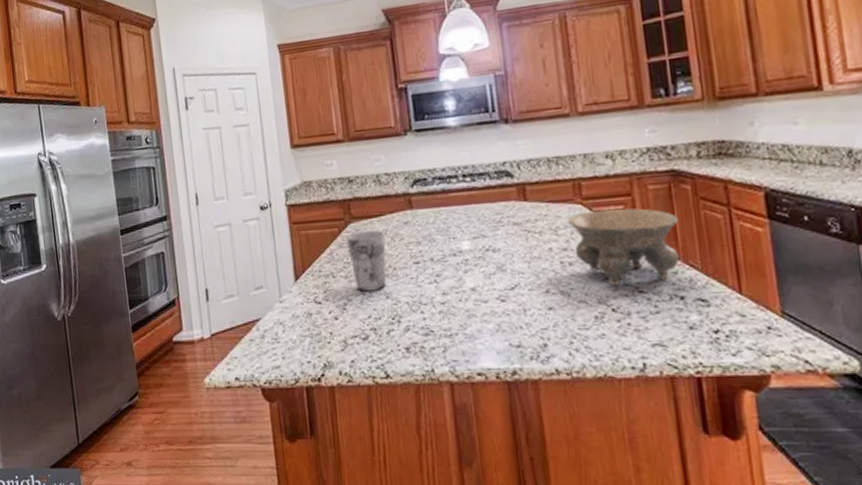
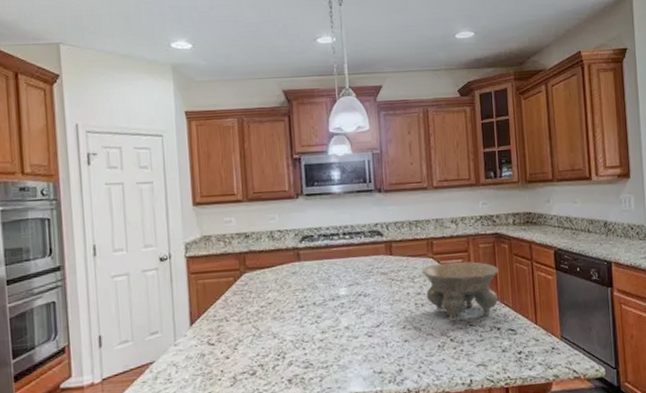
cup: present [346,230,387,292] -> none [240,279,276,333]

